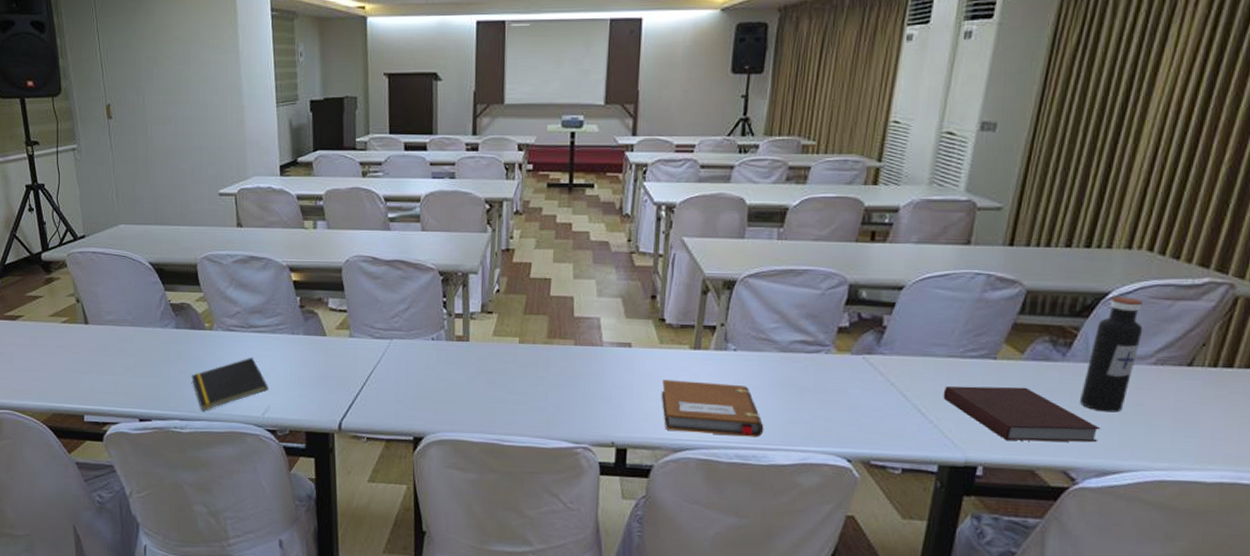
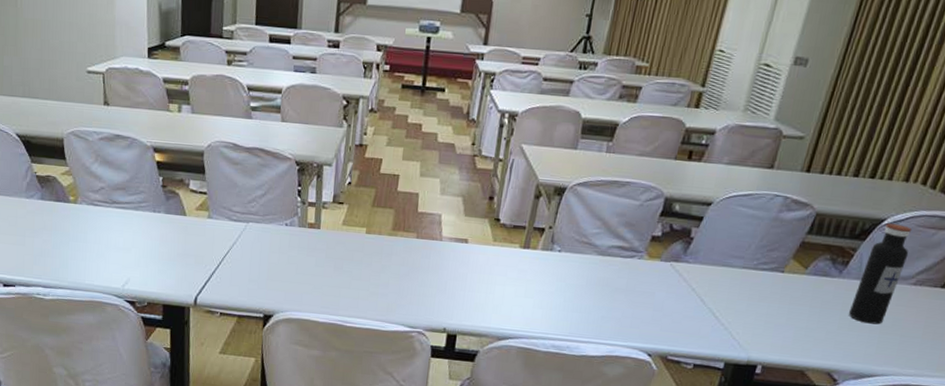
notepad: present [191,357,268,411] -> none [55,231,129,280]
notebook: present [661,380,764,437] -> none [491,274,579,331]
notebook: present [943,386,1101,443] -> none [735,294,863,350]

